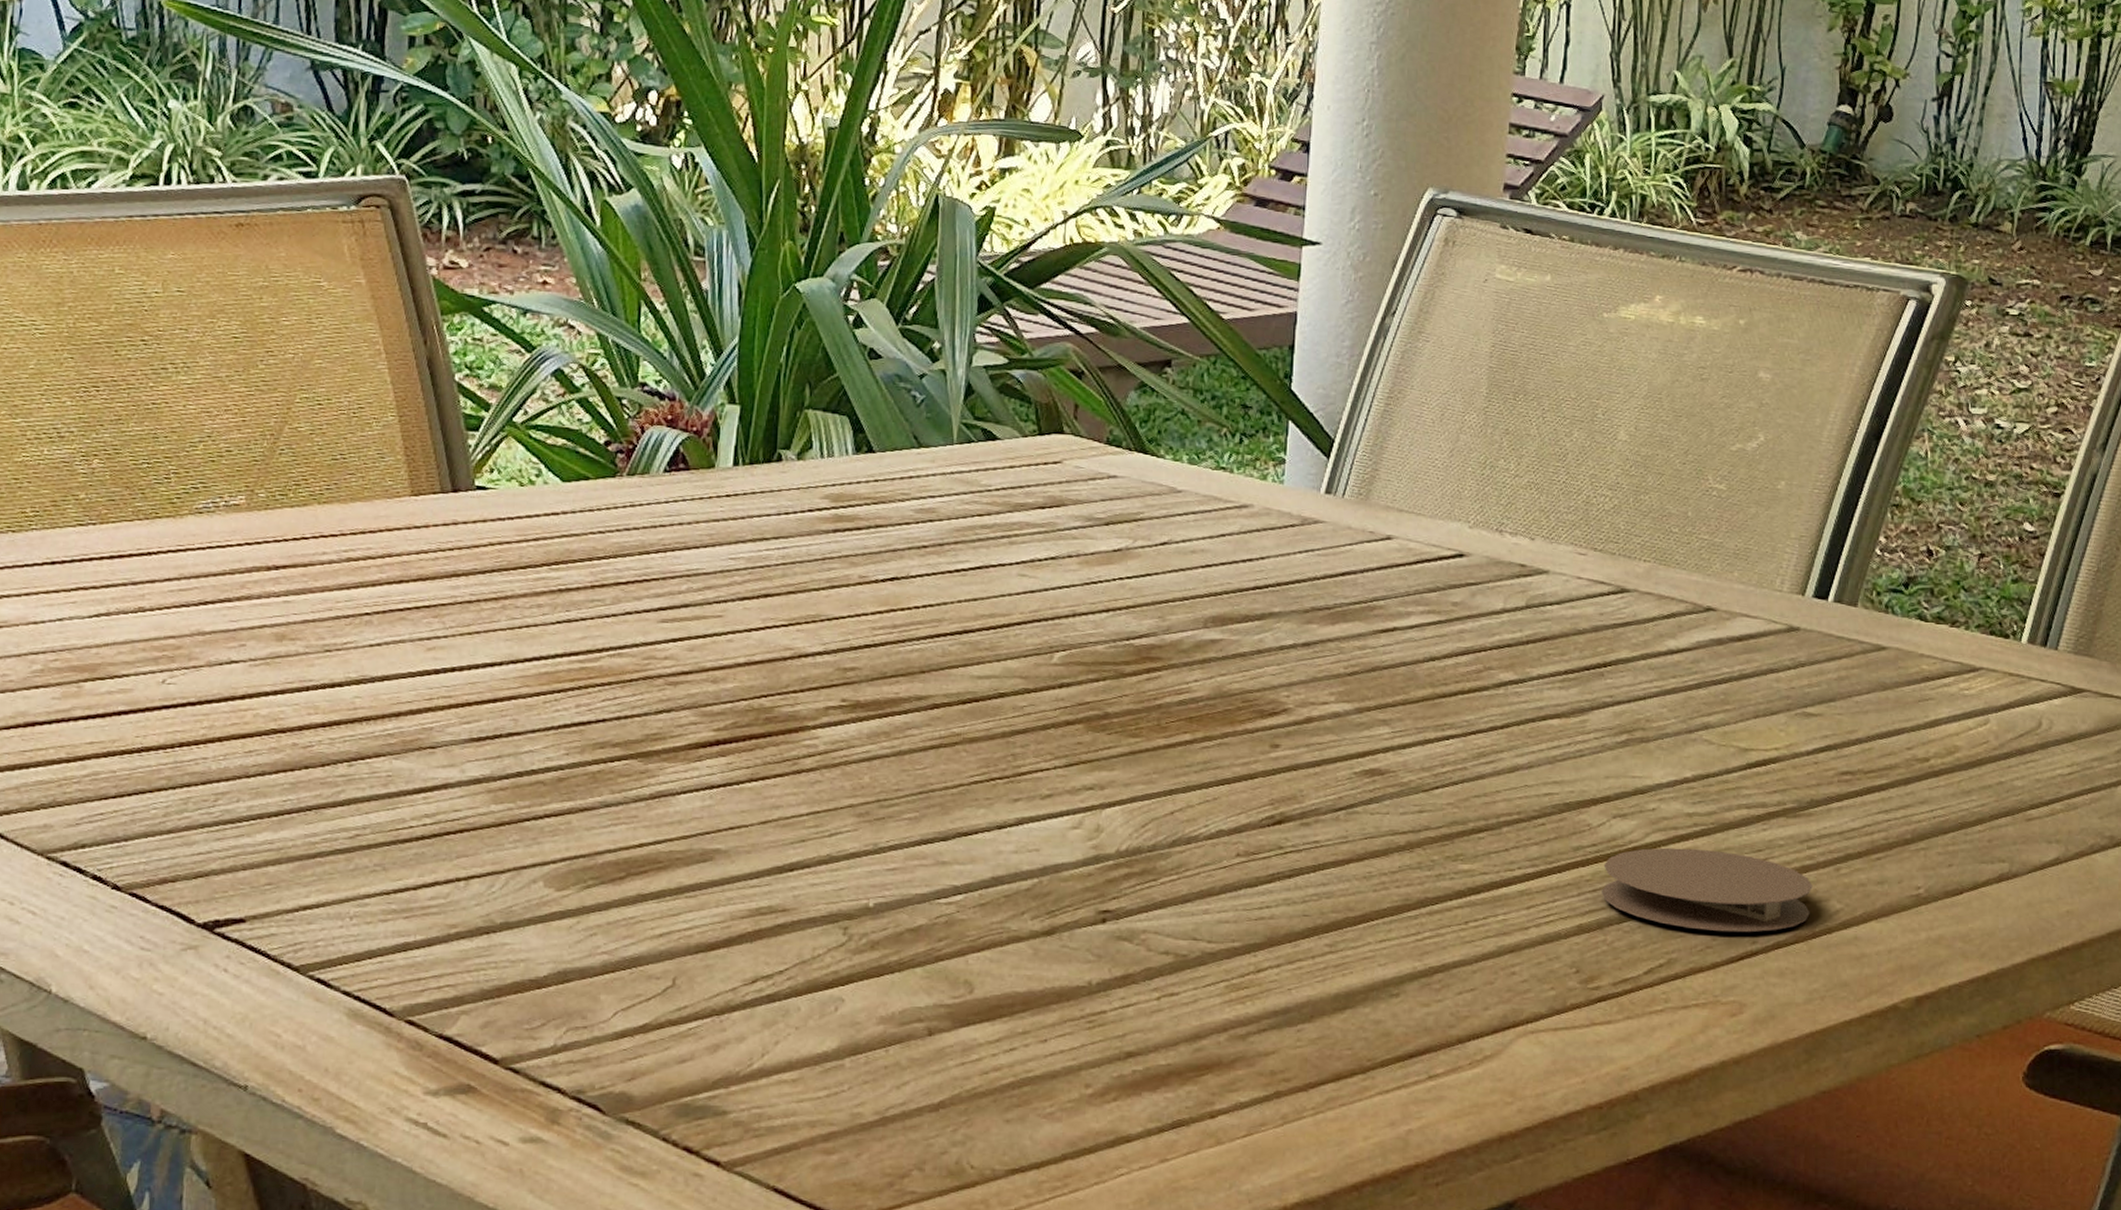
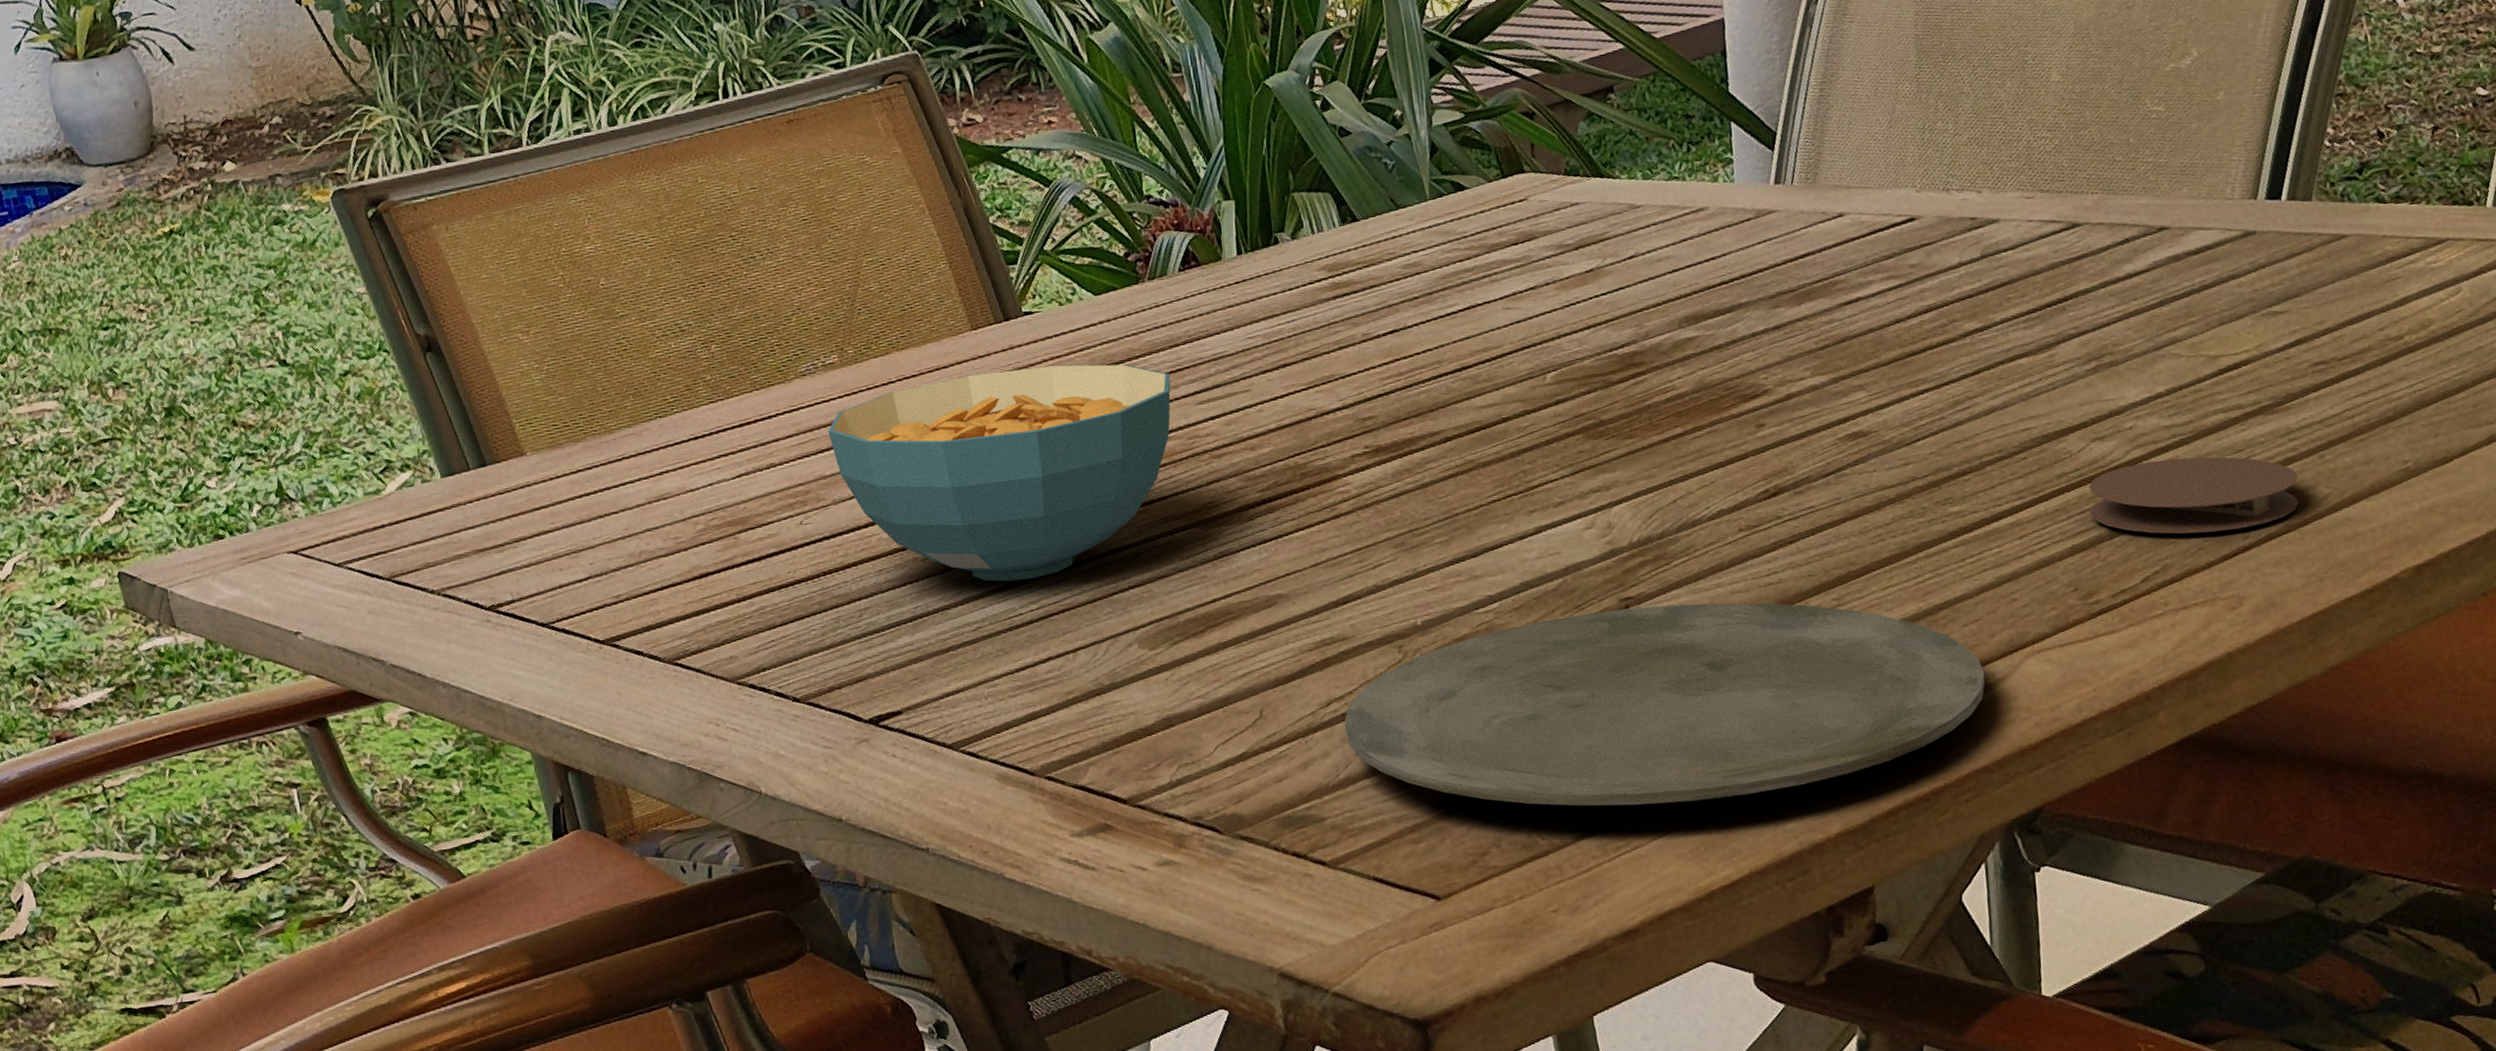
cereal bowl: none [217,545,635,789] -> present [828,364,1171,582]
plate: none [767,921,1473,1147] -> present [1344,602,1985,807]

